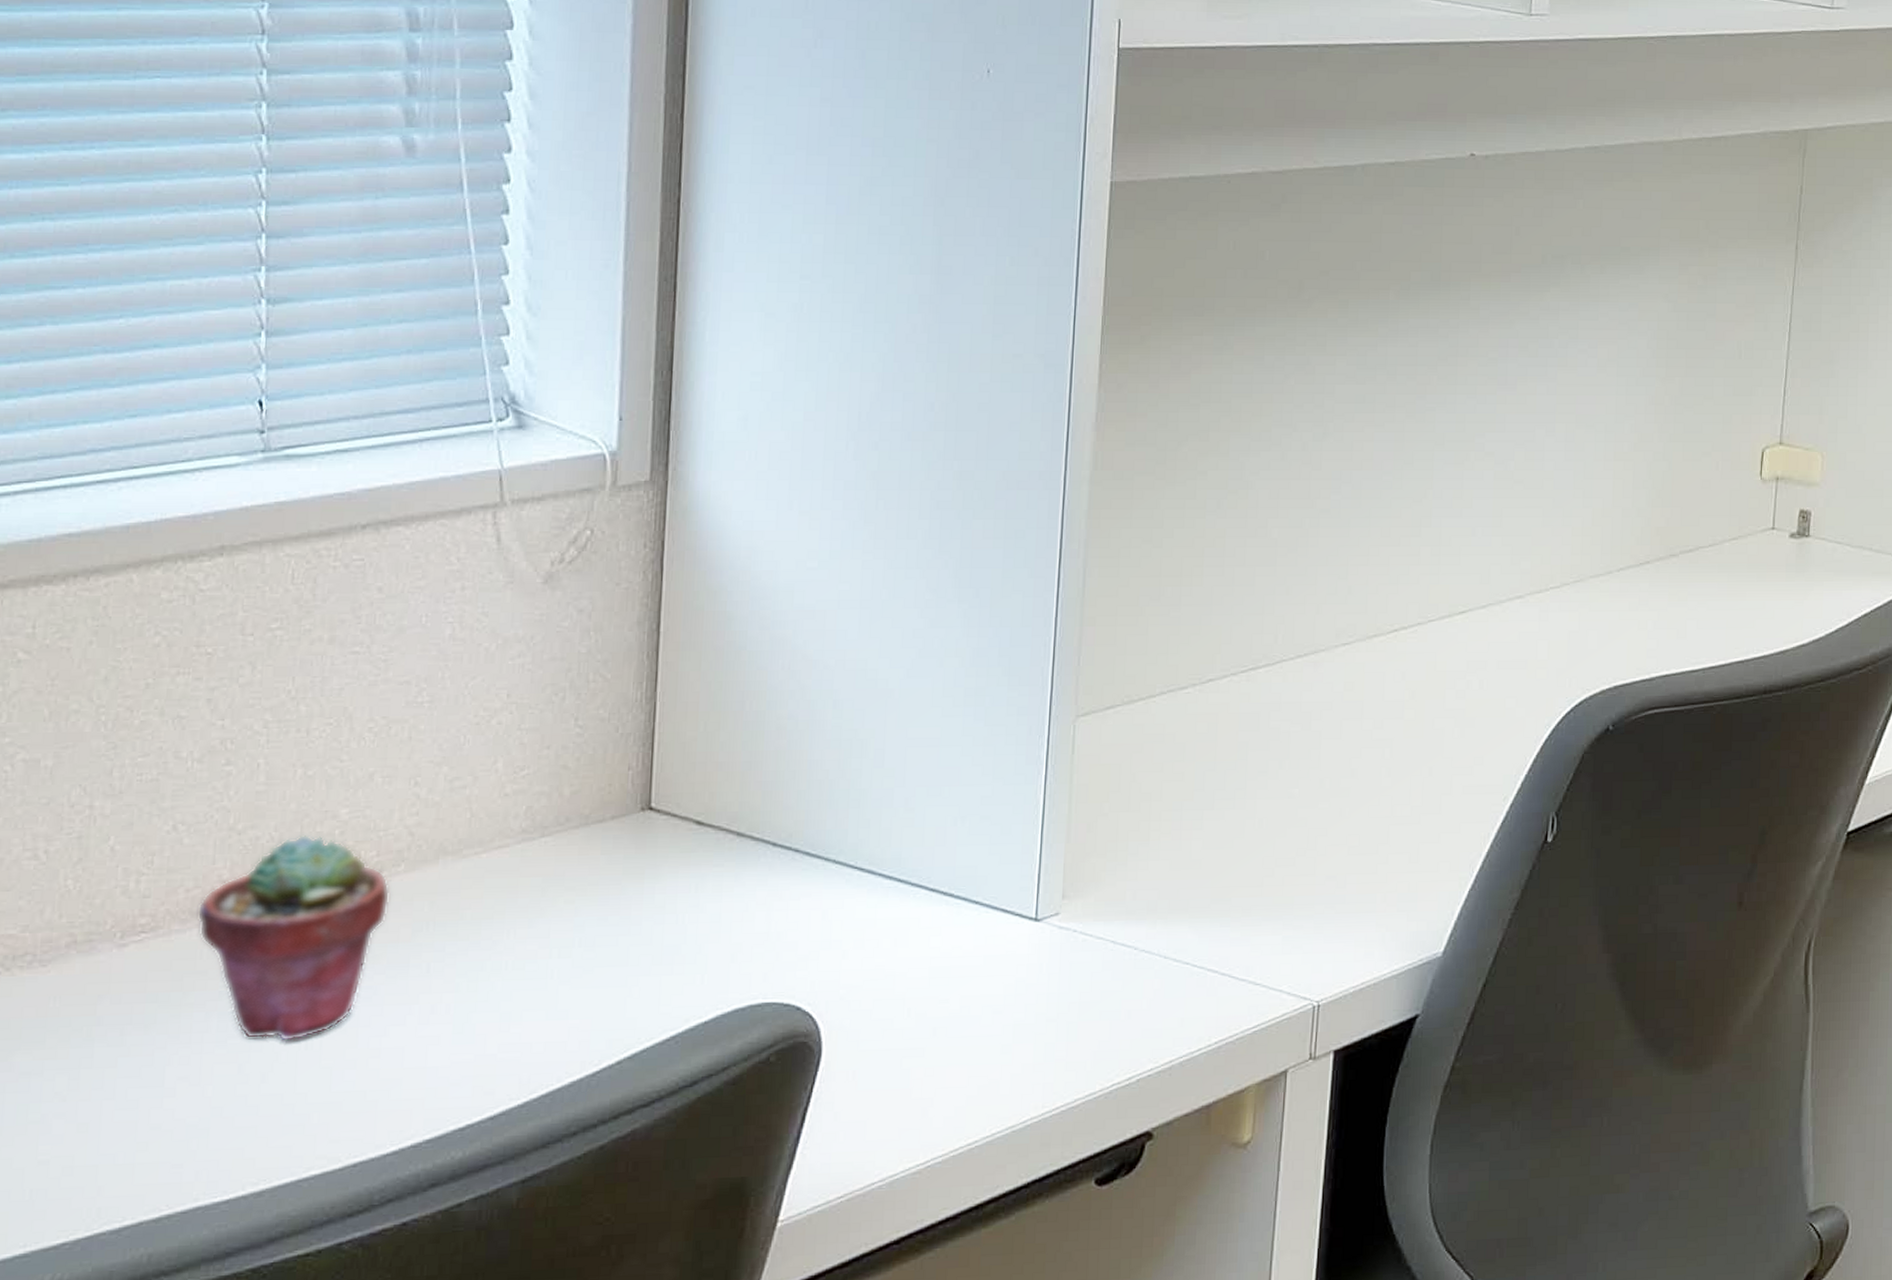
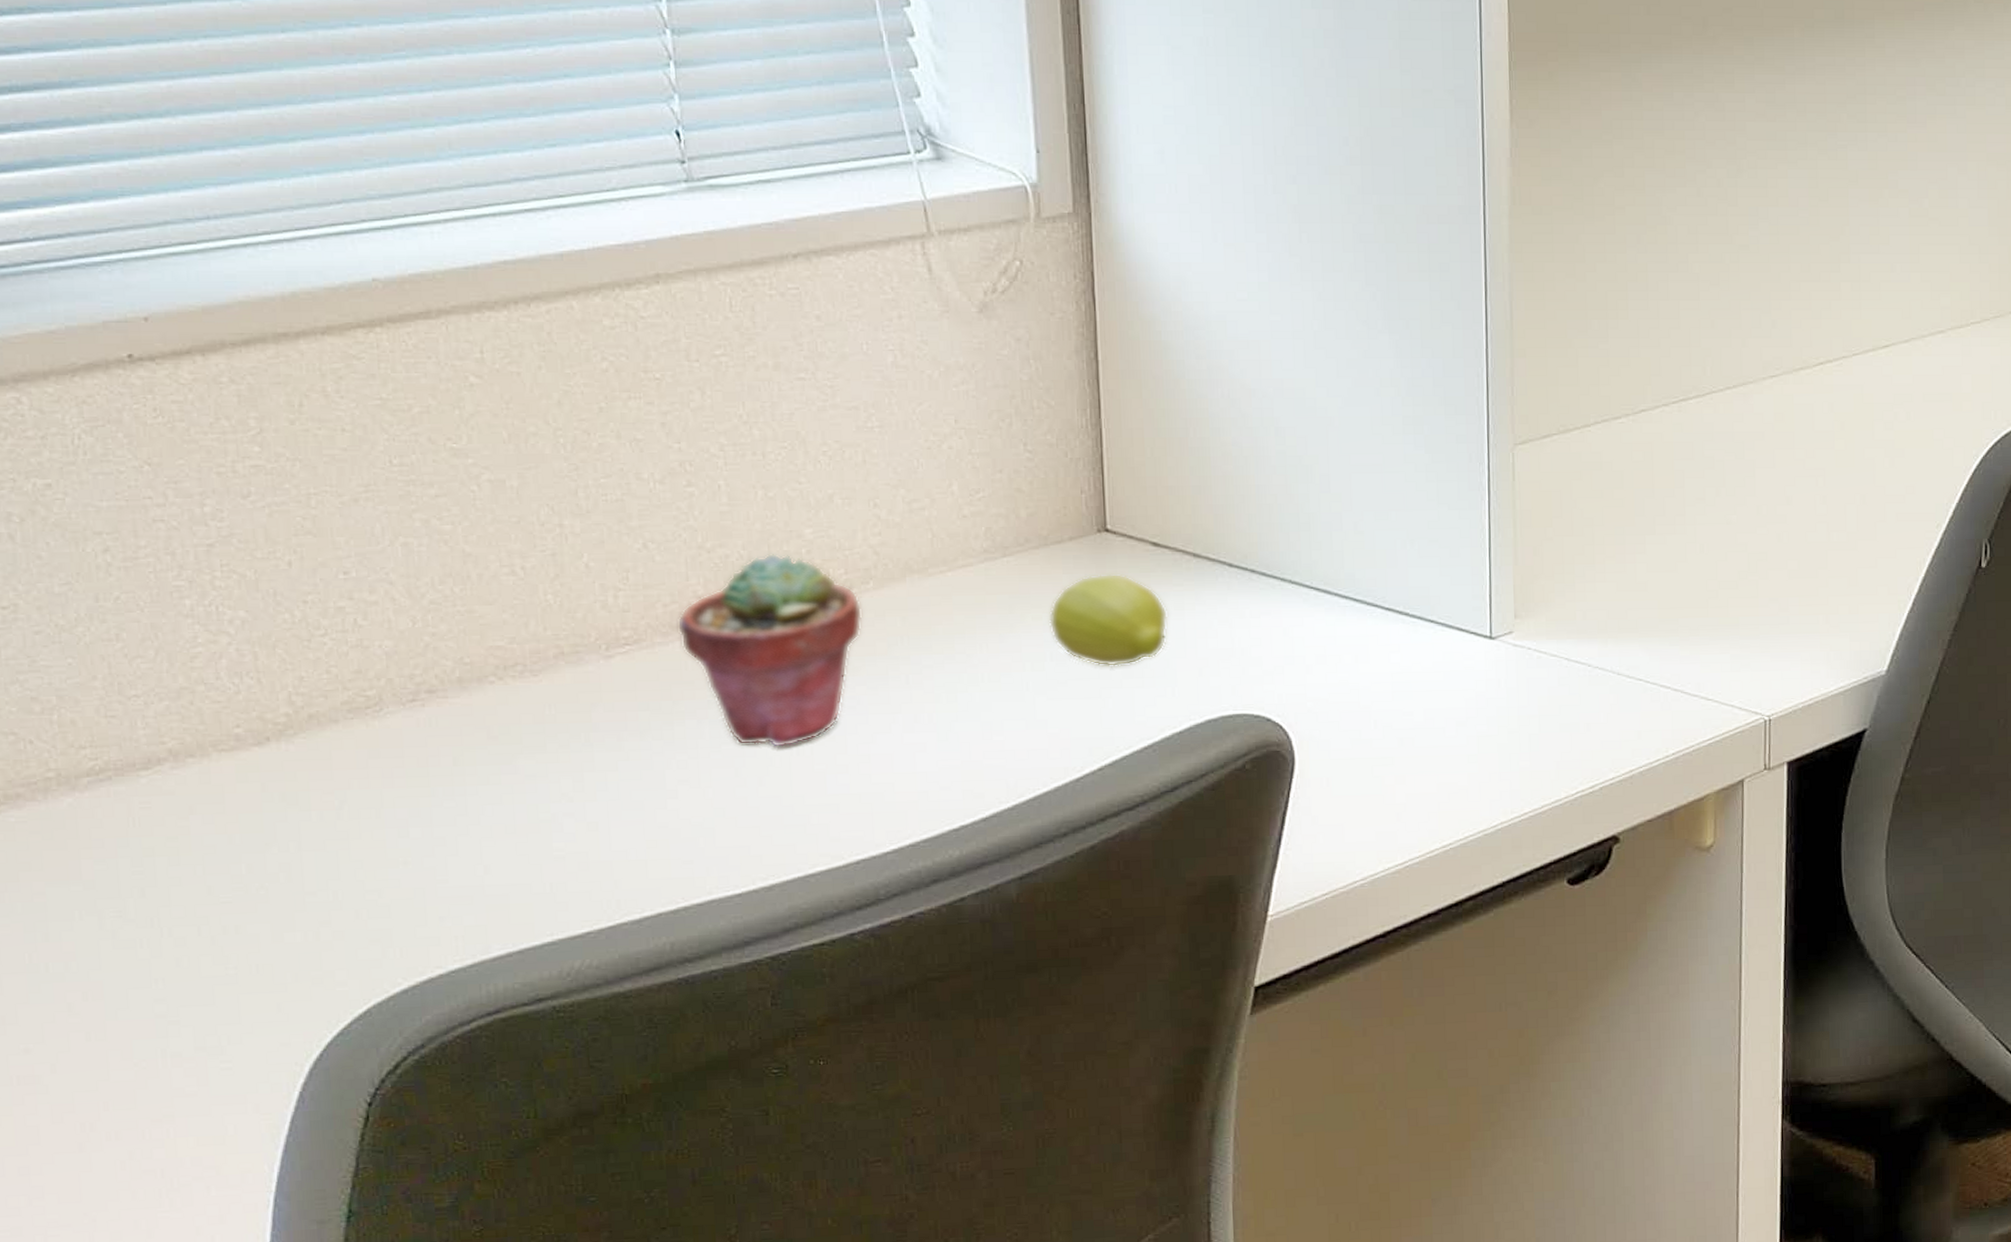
fruit: none [580,854,706,953] -> present [1048,573,1169,666]

